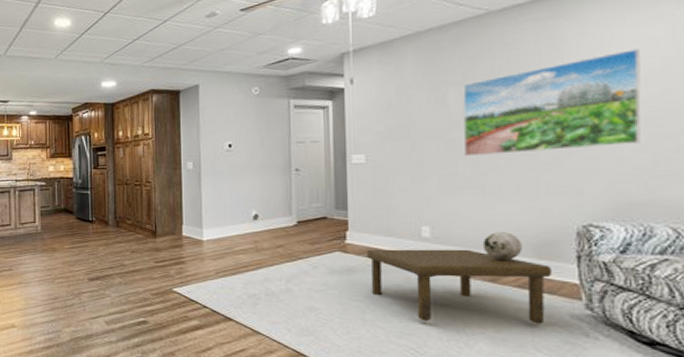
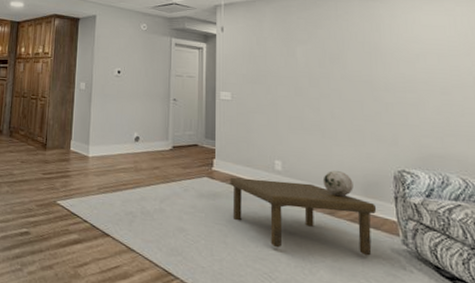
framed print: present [463,49,641,157] -> none [308,32,437,108]

